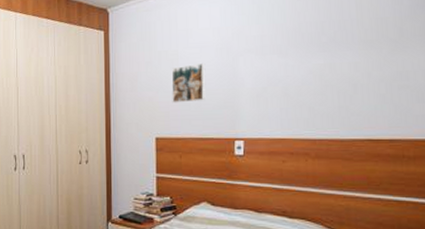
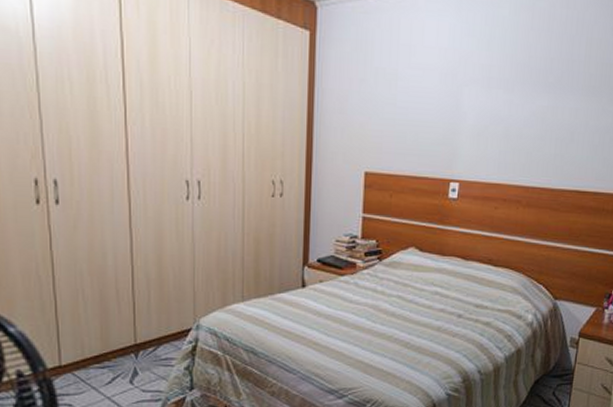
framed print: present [171,64,206,103] -> none [386,89,427,134]

